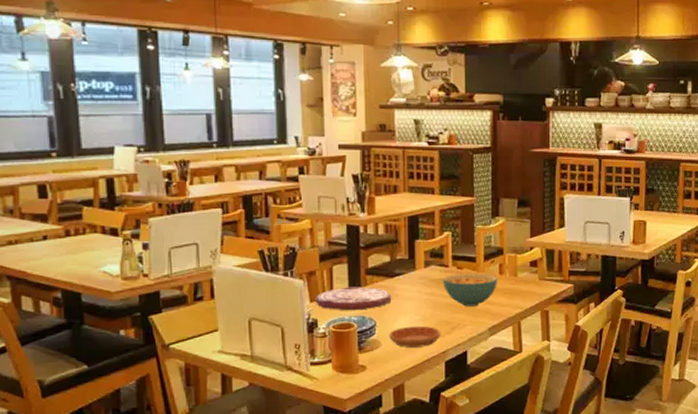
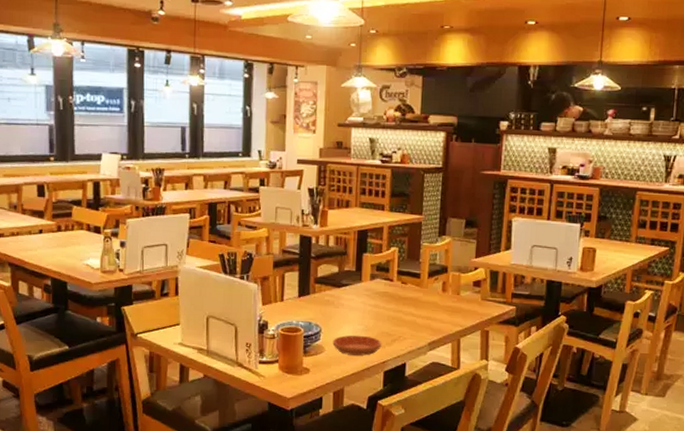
plate: present [314,286,391,311] -> none [266,293,337,316]
cereal bowl: present [443,273,498,307] -> none [387,288,441,321]

